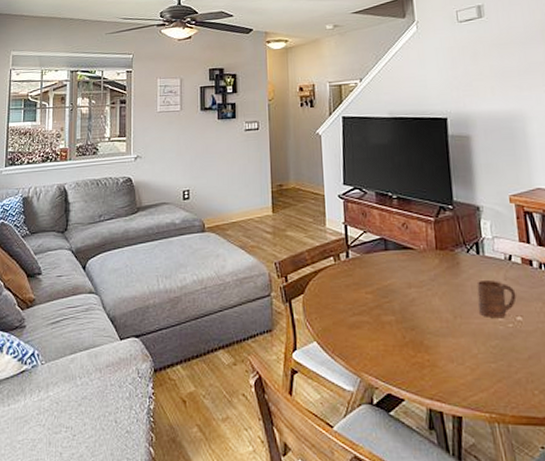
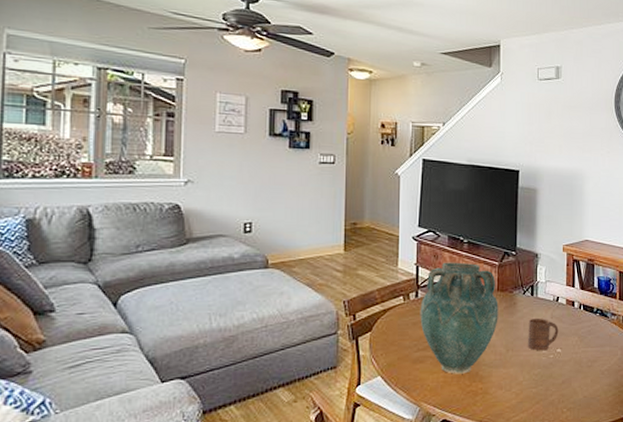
vase: none [352,219,440,343] -> present [420,262,498,374]

